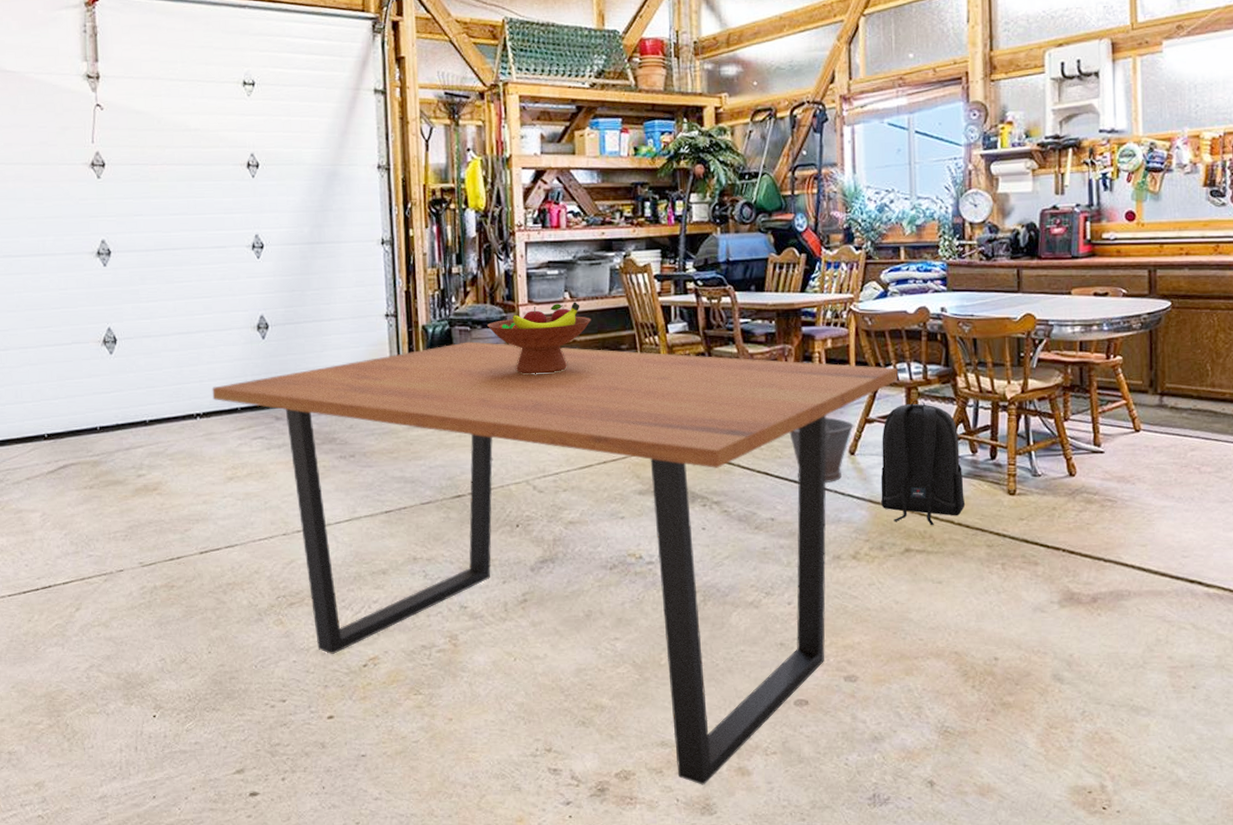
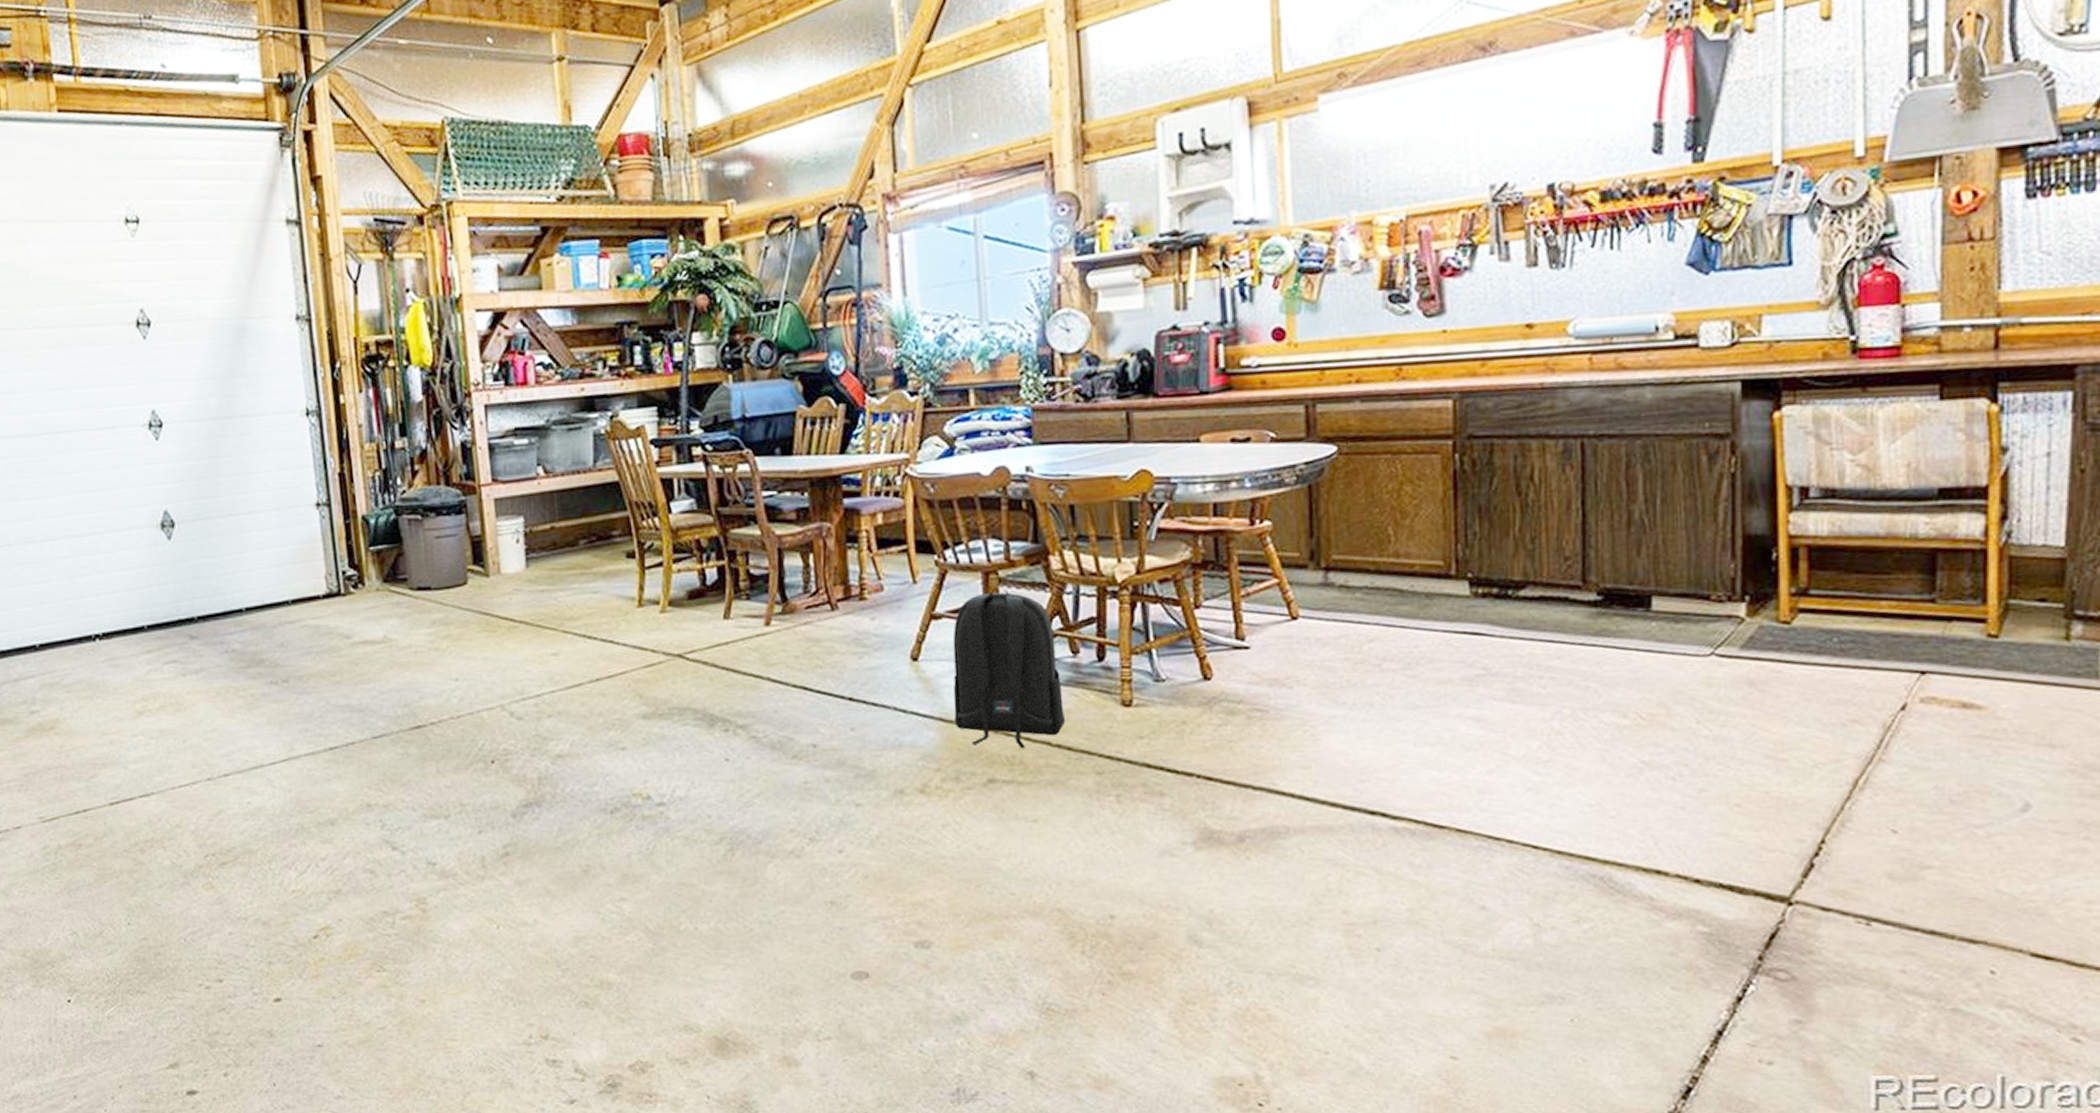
dining table: present [212,341,898,785] -> none [111,533,971,1079]
fruit bowl: present [487,302,591,374] -> none [443,478,573,572]
bucket: present [789,417,855,484] -> none [832,613,917,699]

